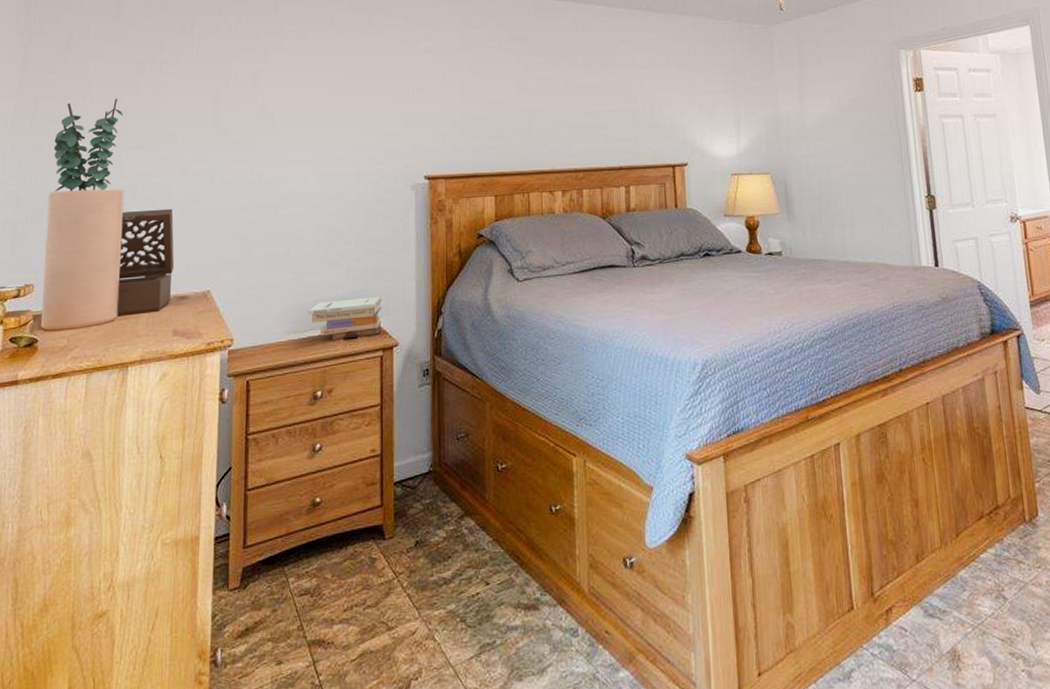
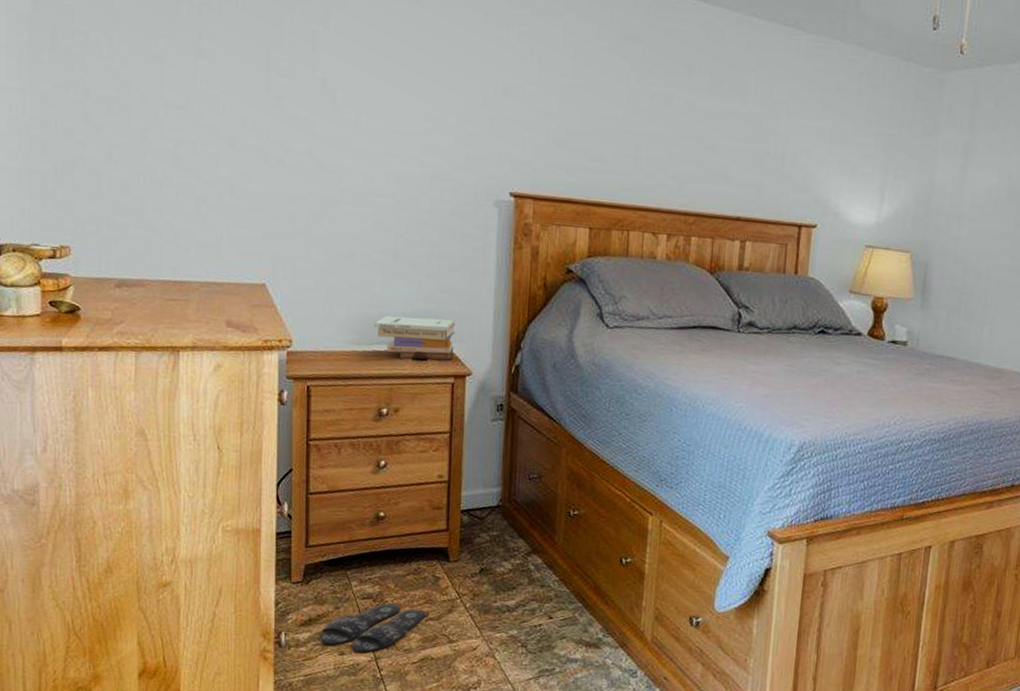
vase: present [40,98,125,332] -> none [78,38,166,304]
jewelry box: present [117,208,175,318] -> none [163,181,225,299]
slippers: none [258,596,364,658] -> present [321,603,426,653]

